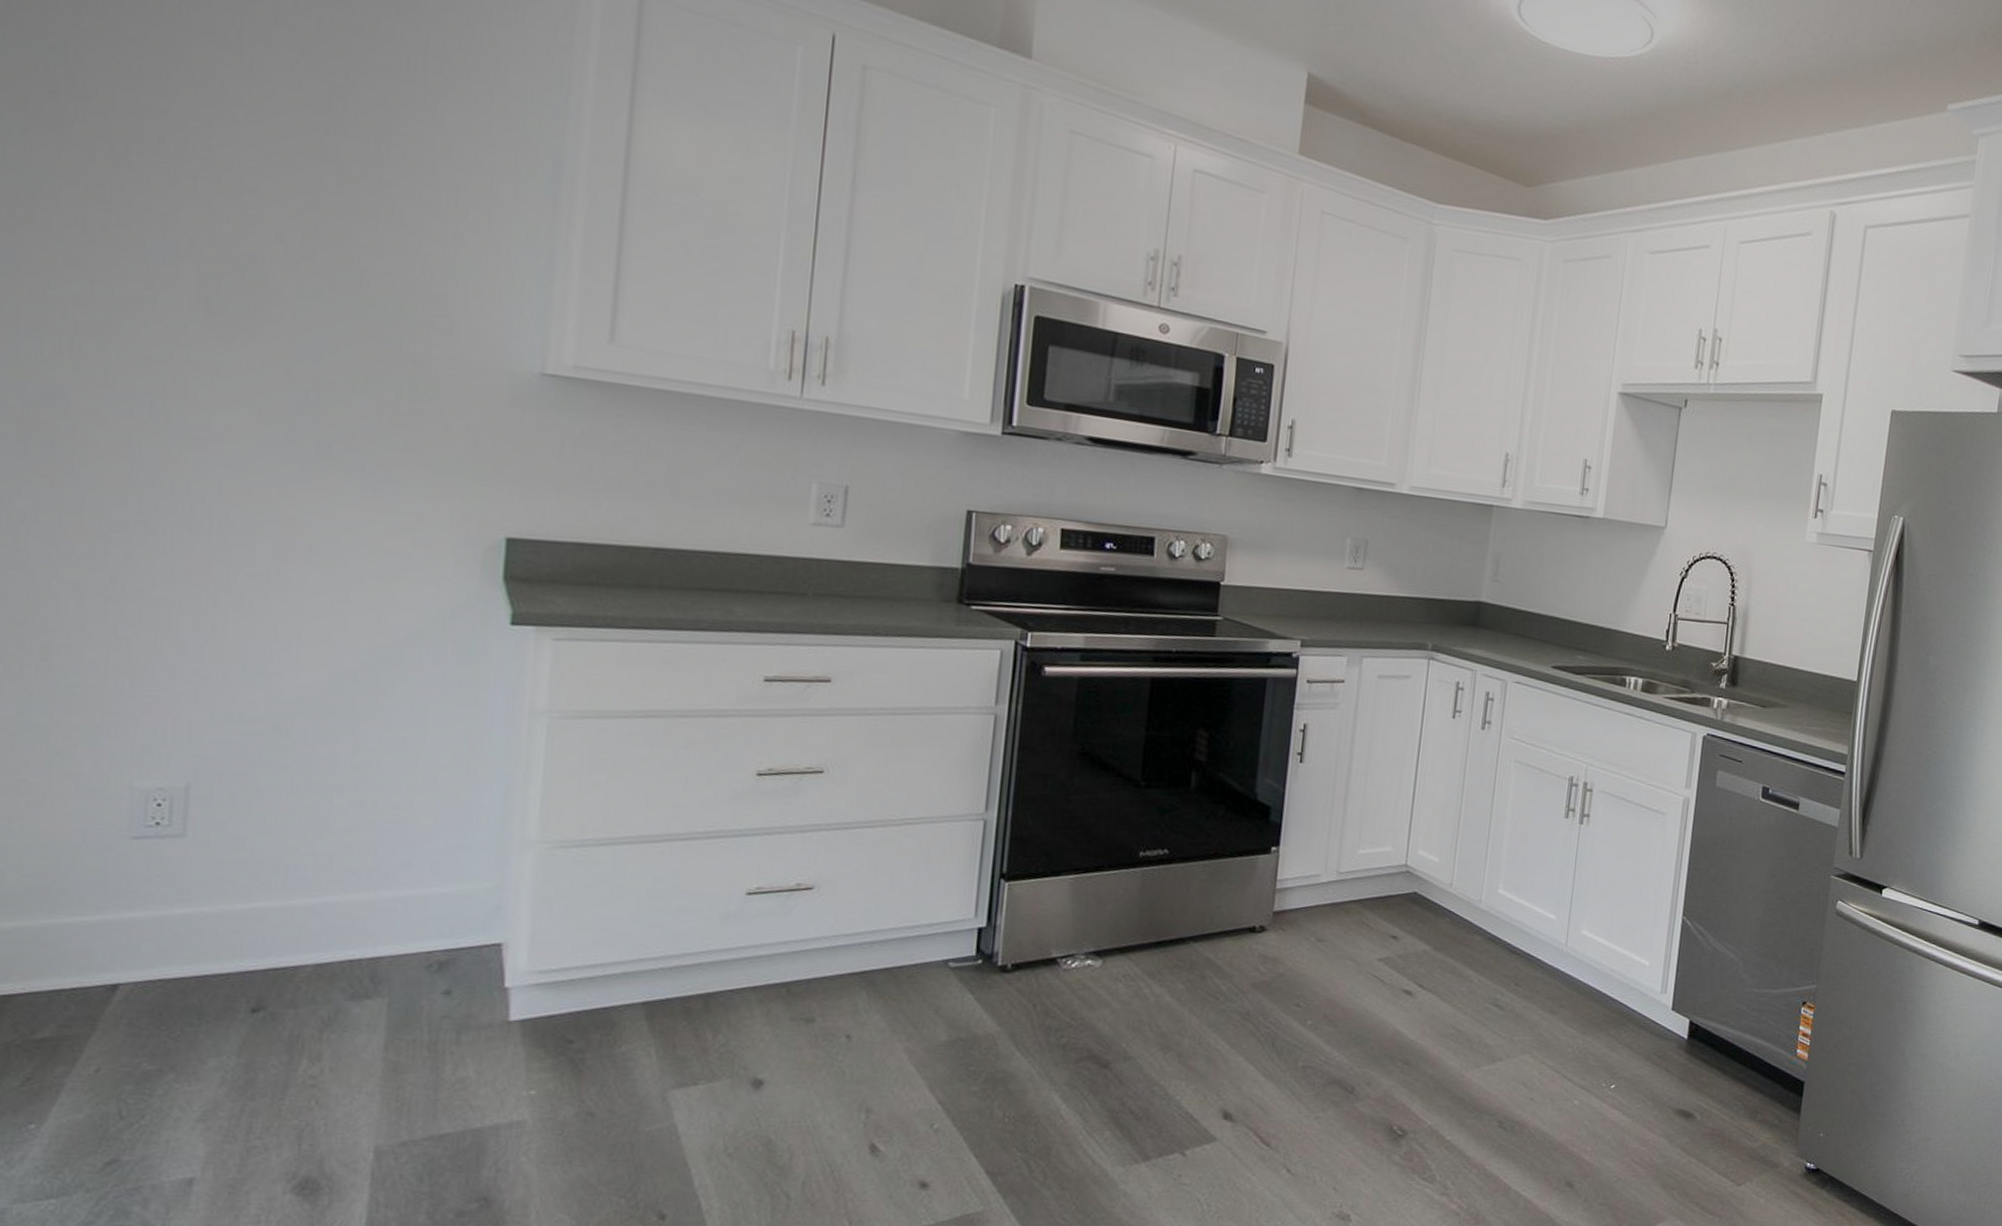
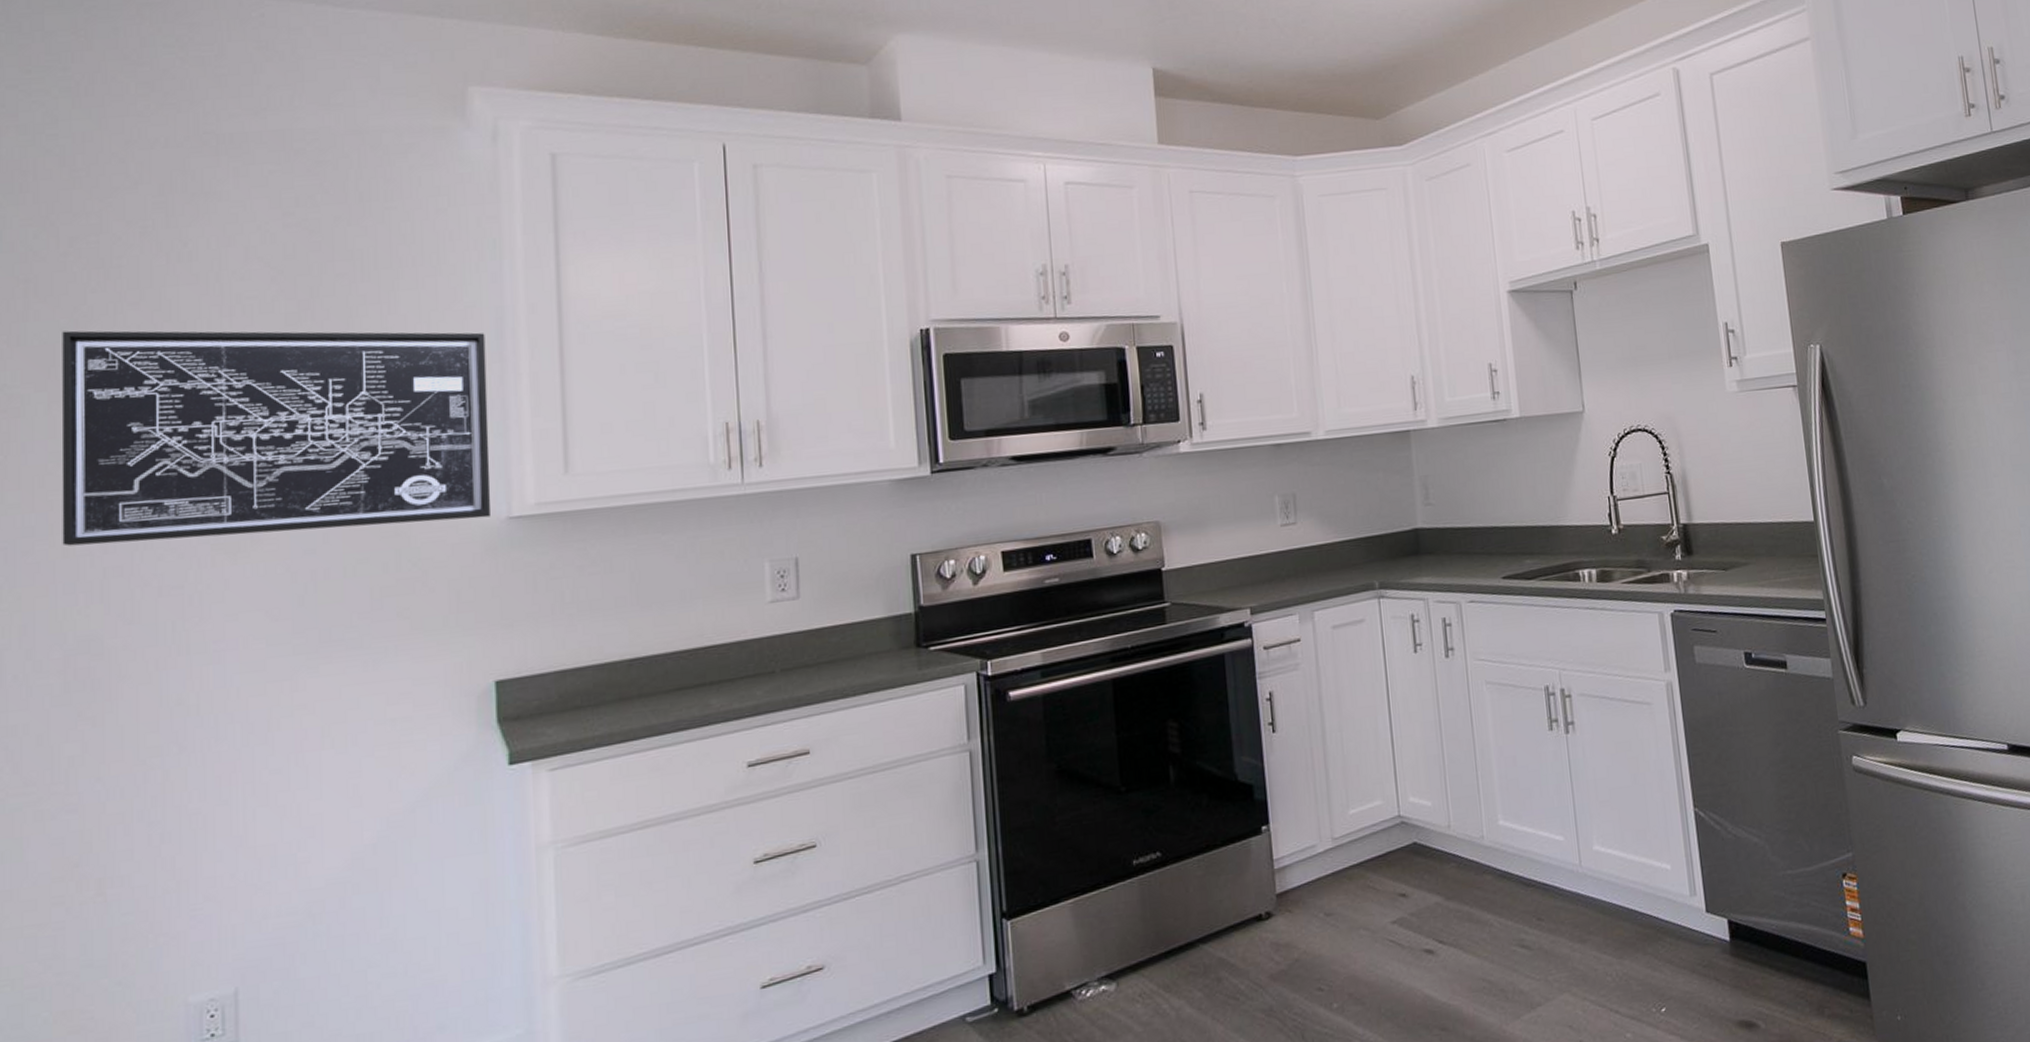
wall art: none [30,50,540,368] -> present [61,330,491,546]

